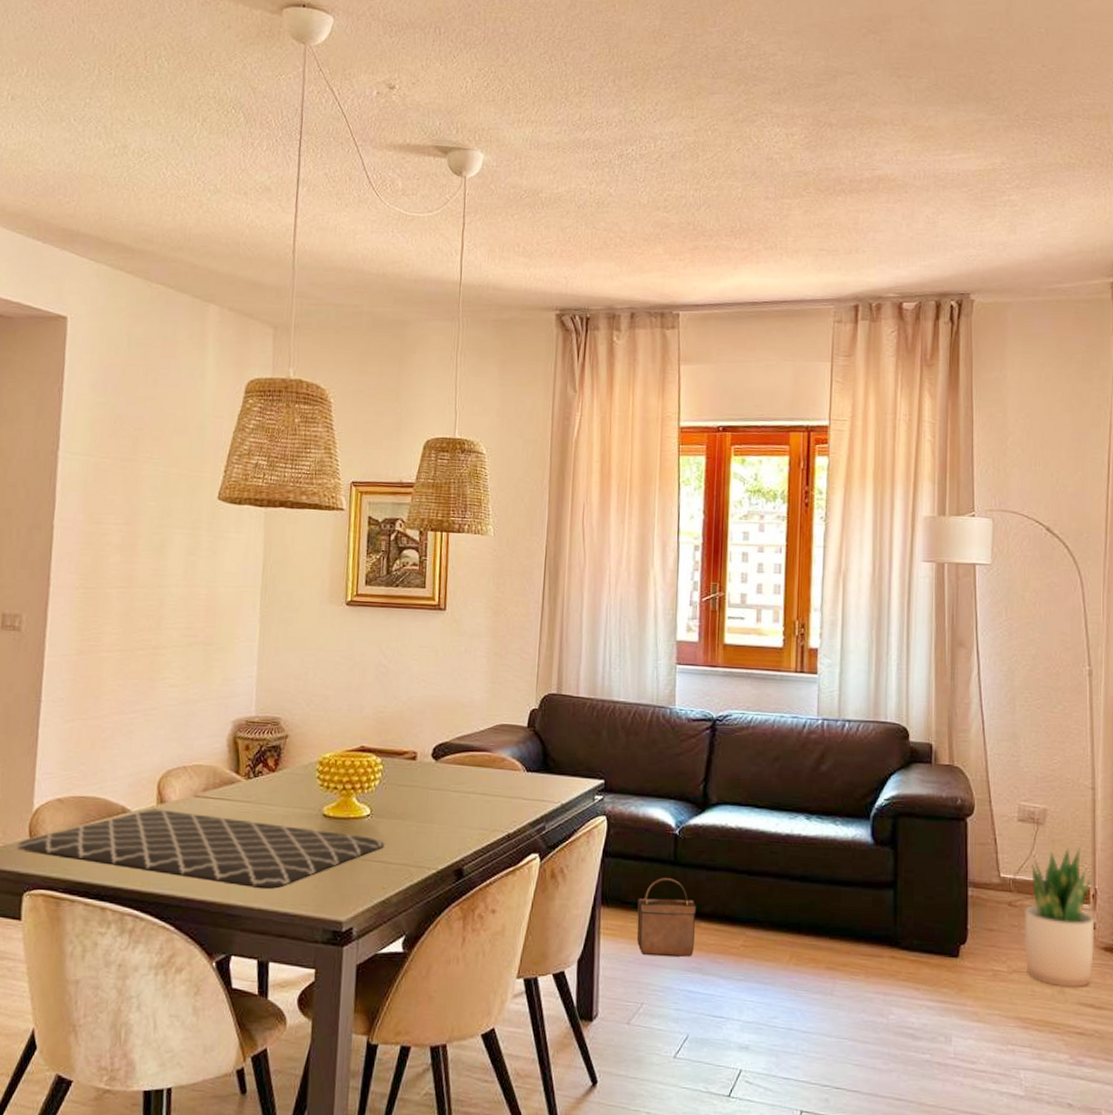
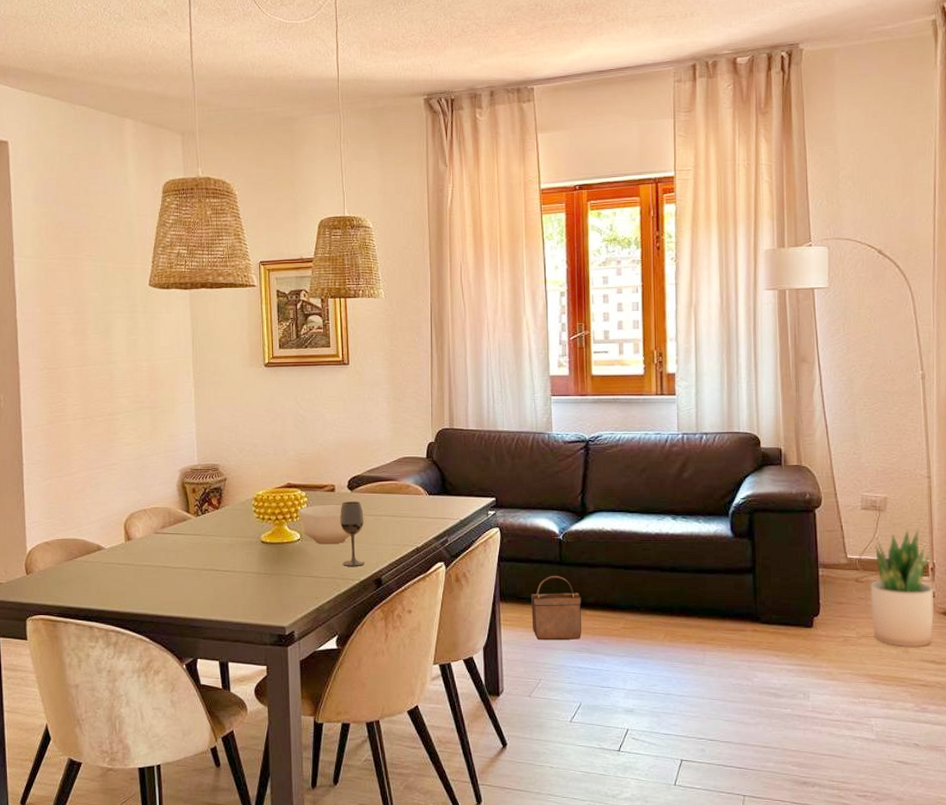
placemat: present [16,809,385,888] -> none [16,545,315,603]
bowl: none [370,774,430,824] -> present [298,504,350,544]
wine glass: none [419,772,449,852] -> present [340,501,365,566]

